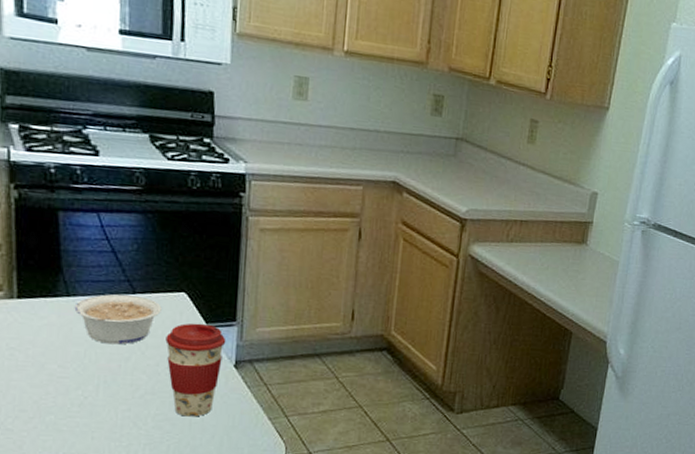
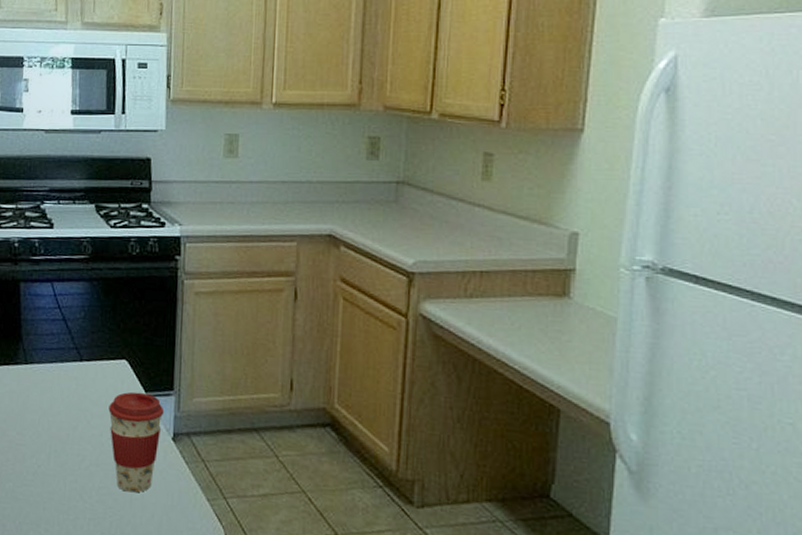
legume: present [74,294,162,345] -> none [31,361,105,413]

